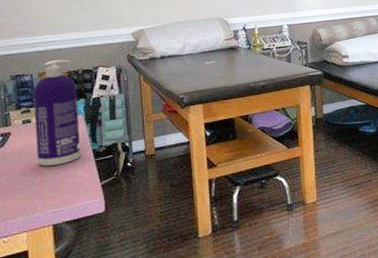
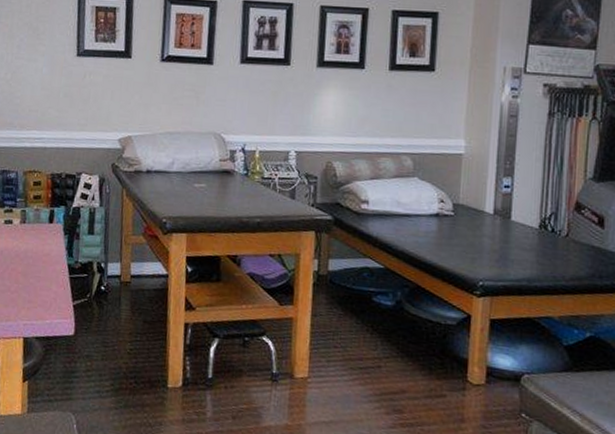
spray bottle: present [33,59,81,166] -> none [14,158,59,275]

